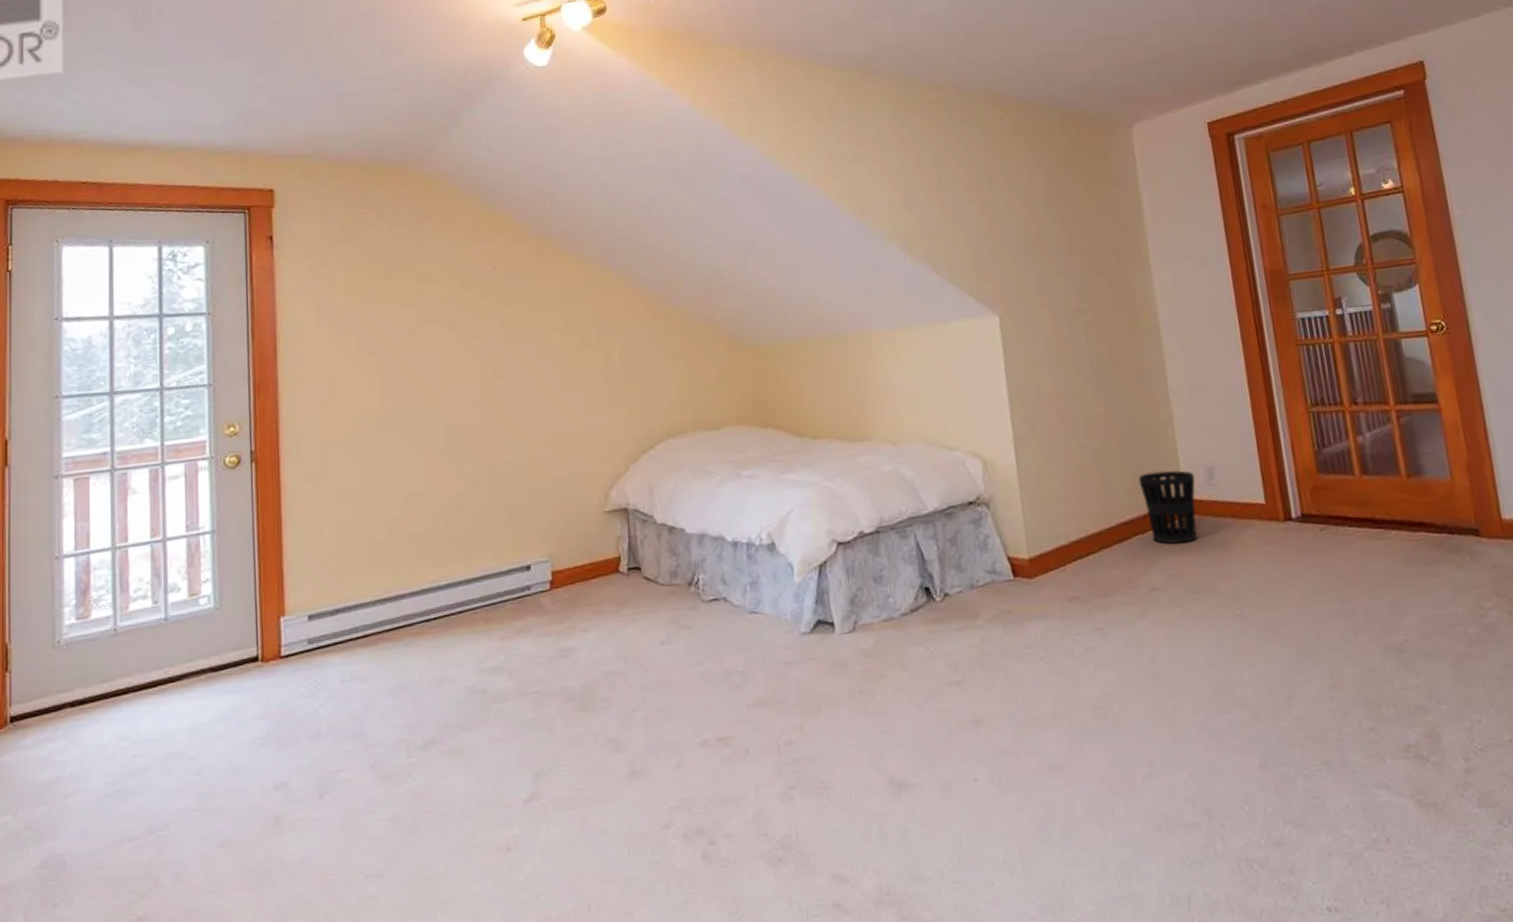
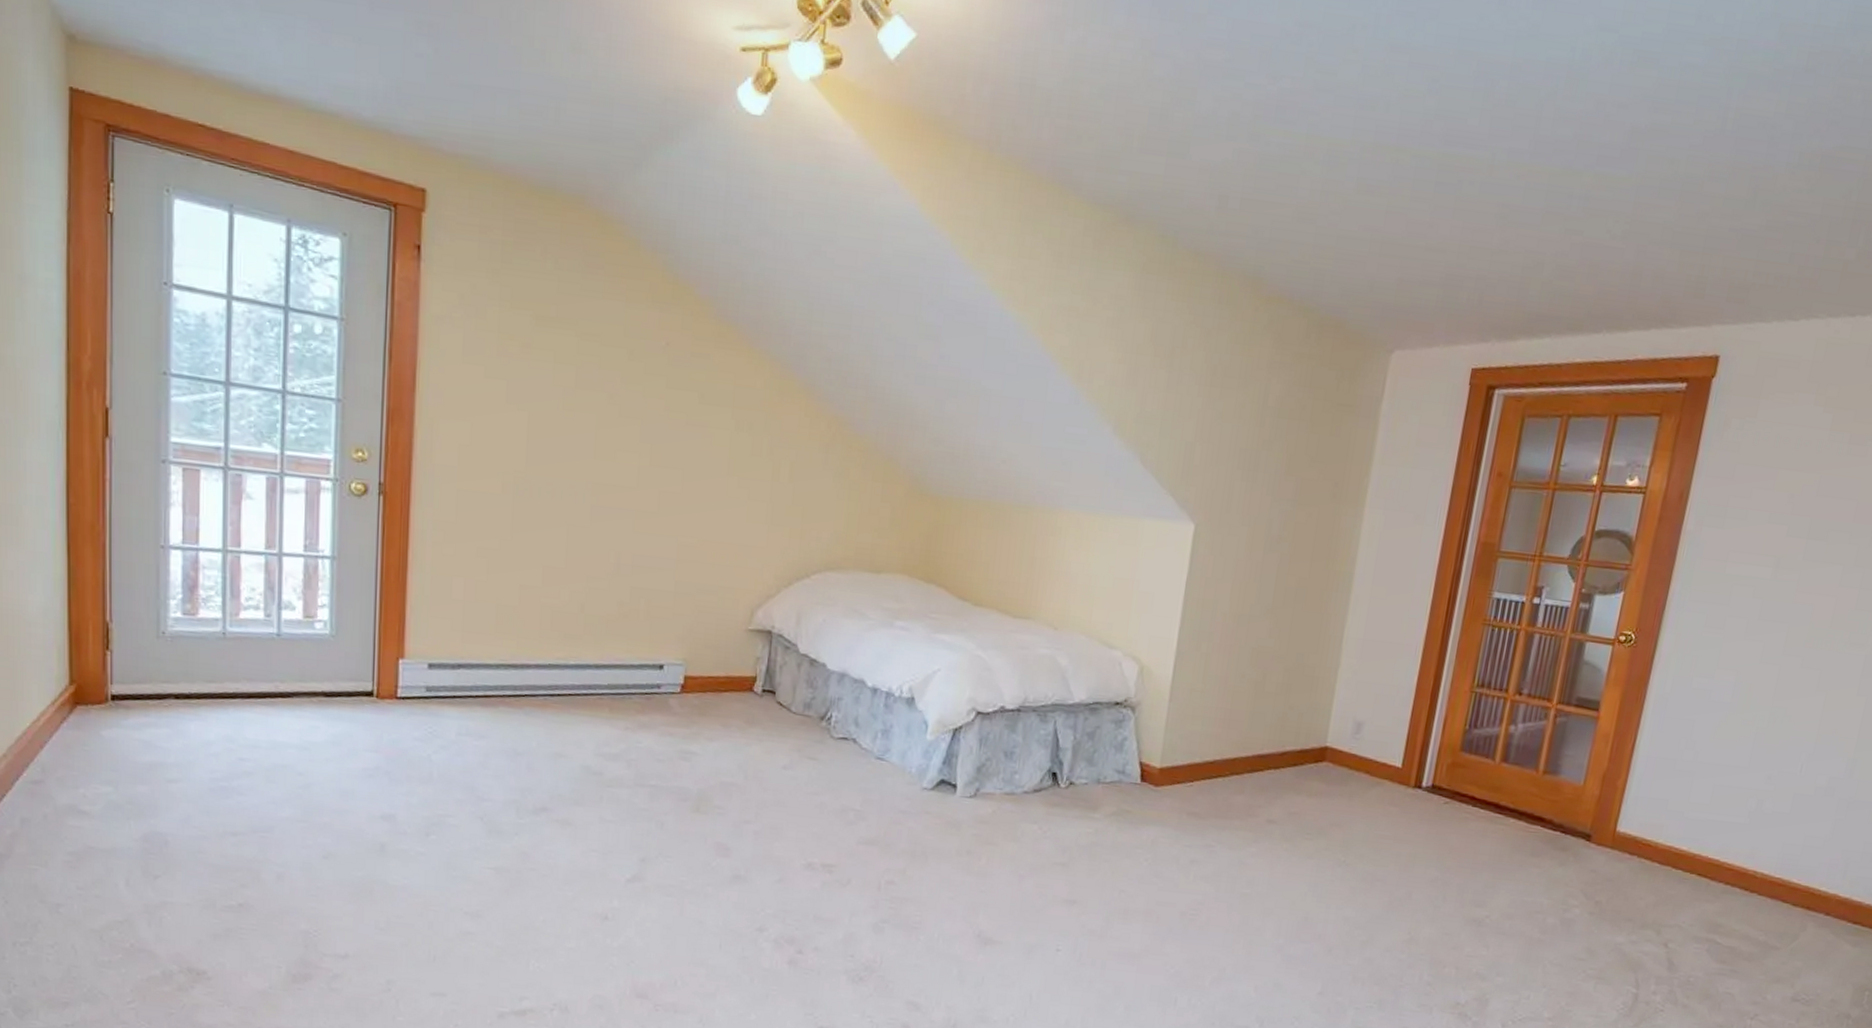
wastebasket: present [1138,470,1197,544] -> none [1283,713,1343,787]

